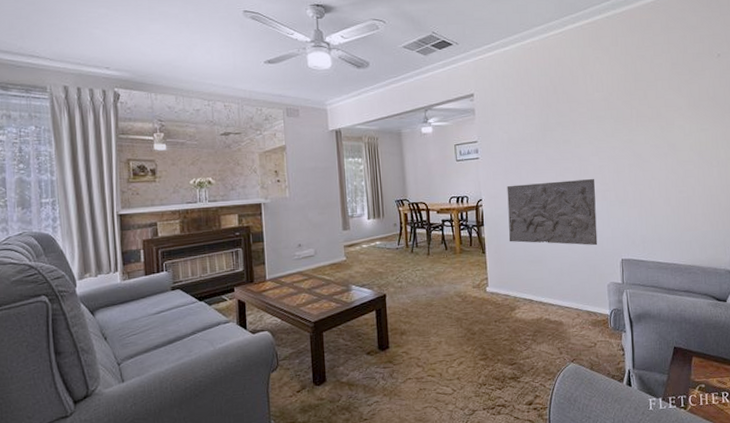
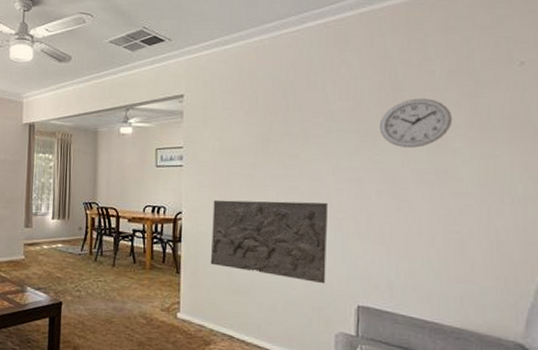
wall clock: none [626,87,677,128] -> present [379,98,453,148]

